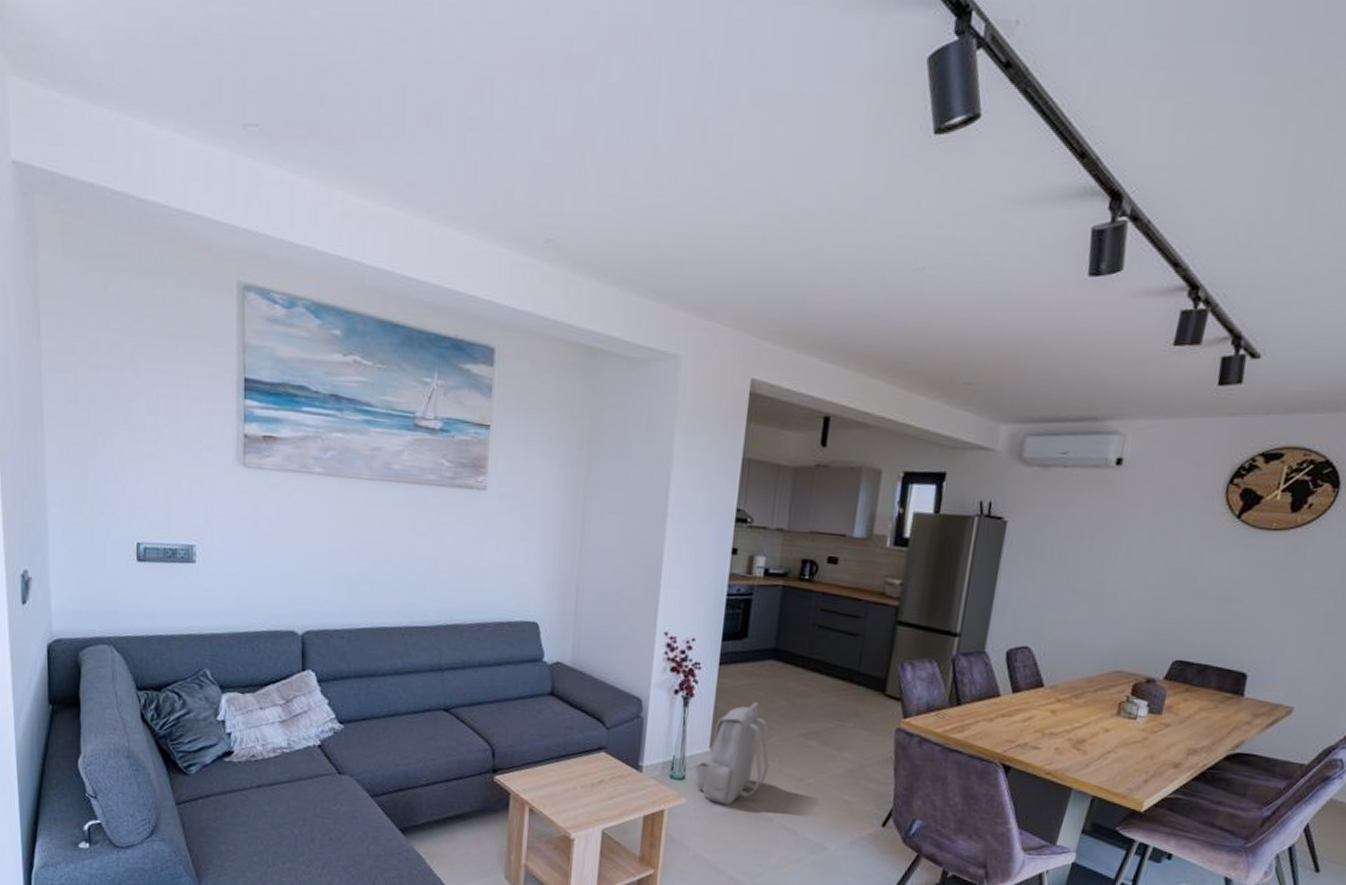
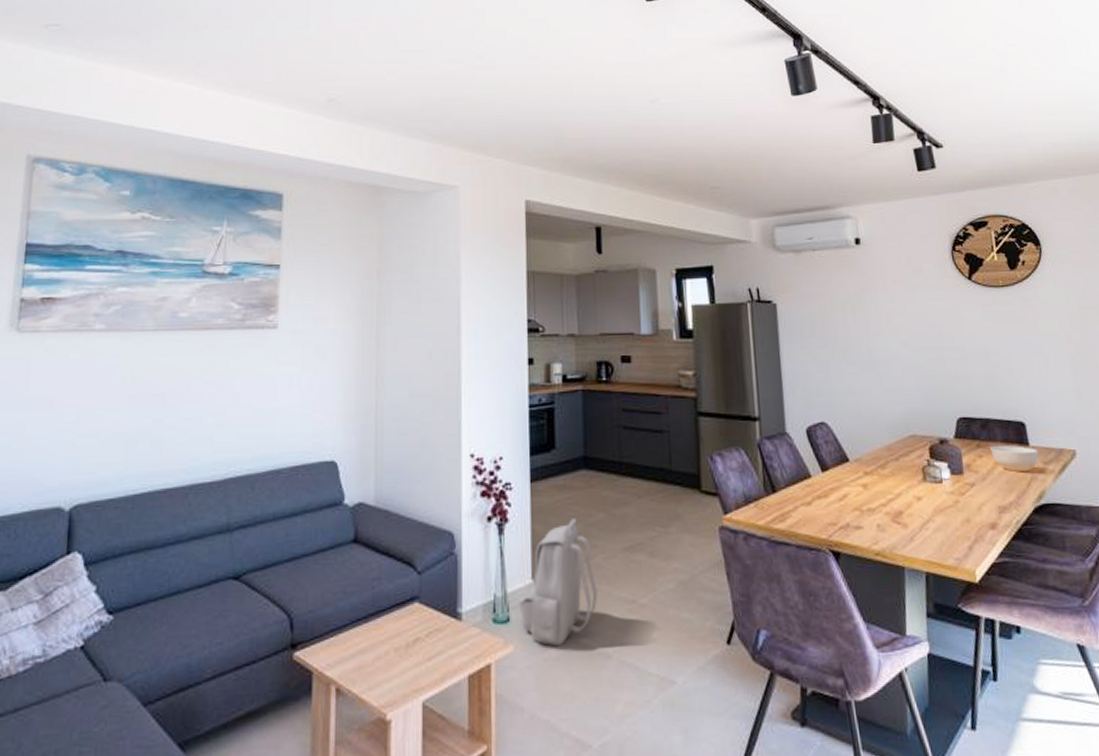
bowl: none [1198,691,1252,722] -> present [990,444,1039,473]

